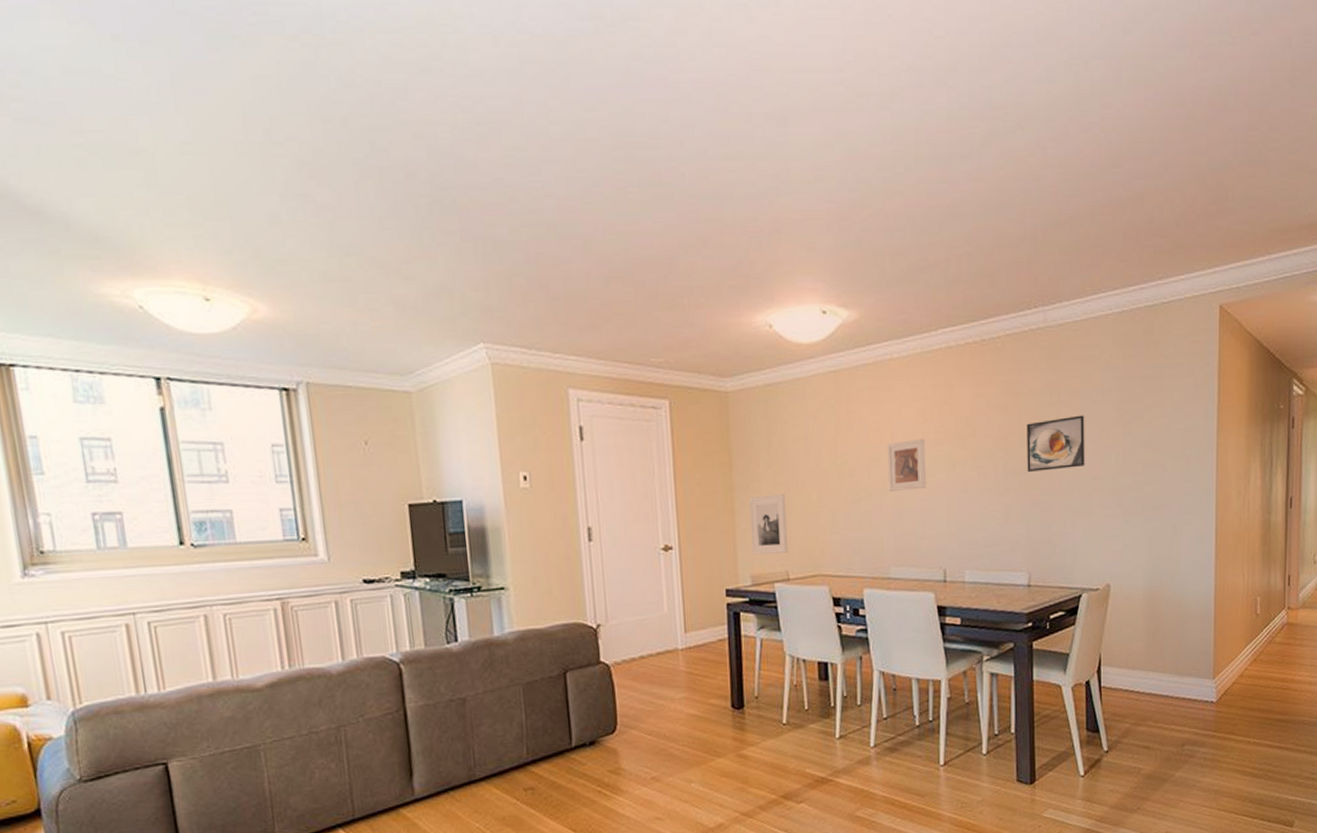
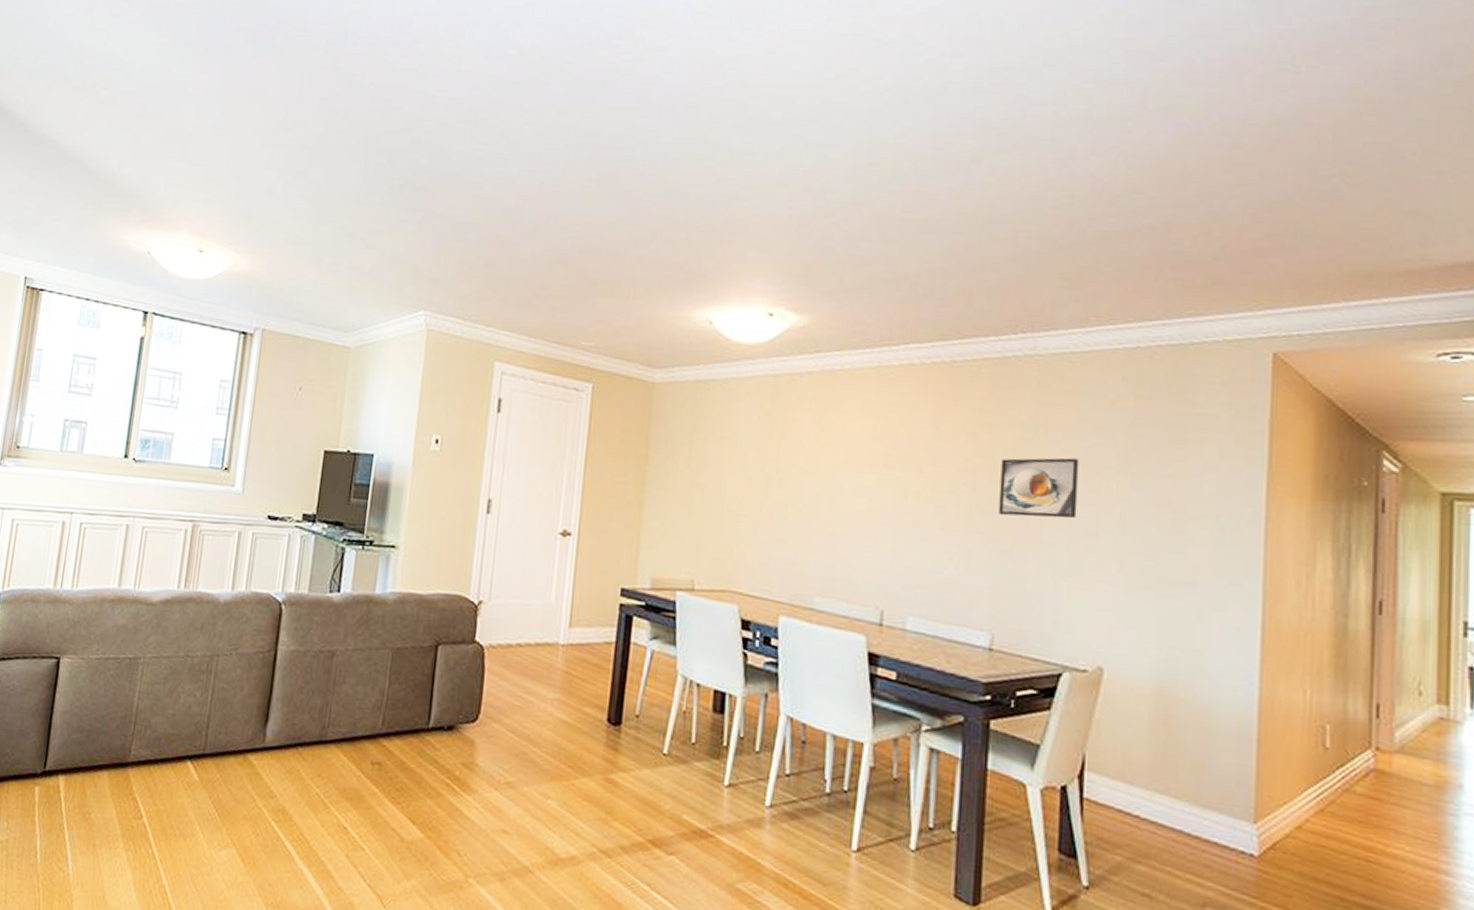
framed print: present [749,494,788,555] -> none [656,494,702,560]
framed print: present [887,438,926,491] -> none [822,458,872,514]

